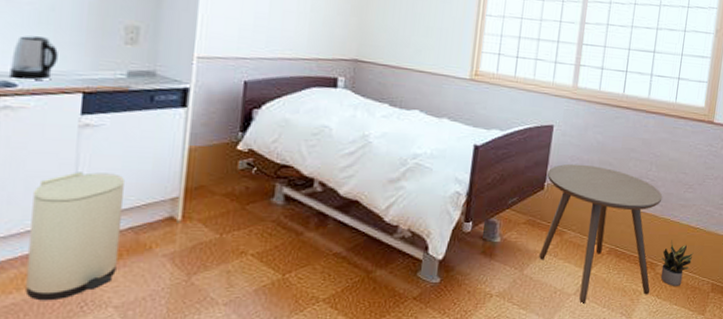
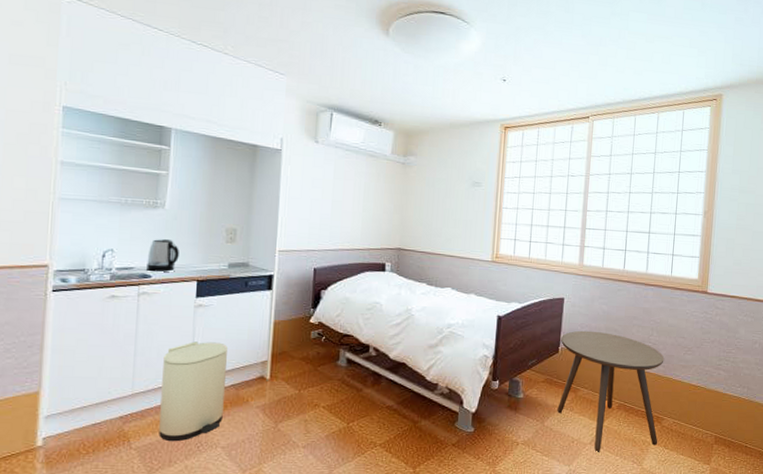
potted plant: present [660,240,694,286] -> none [667,396,696,438]

